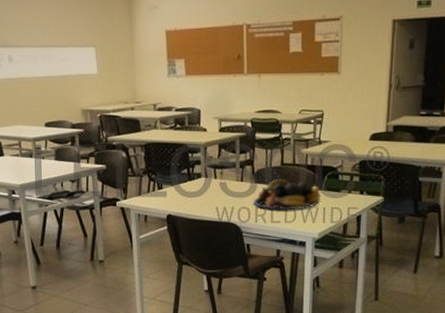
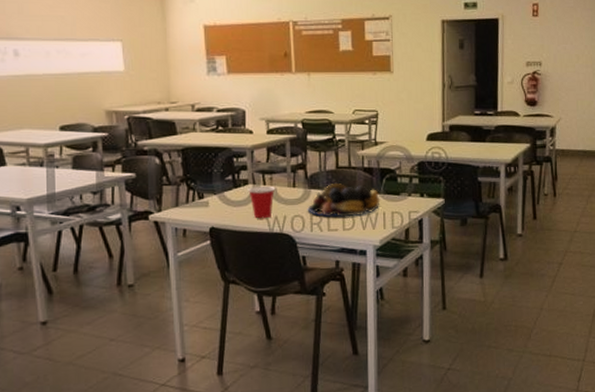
cup: none [200,179,225,209] -> present [247,185,276,219]

